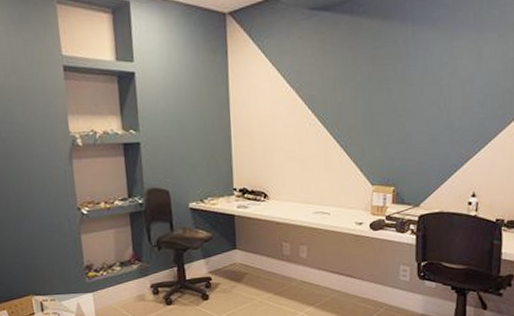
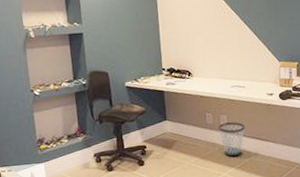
wastebasket: none [297,254,328,295] -> present [219,122,245,158]

